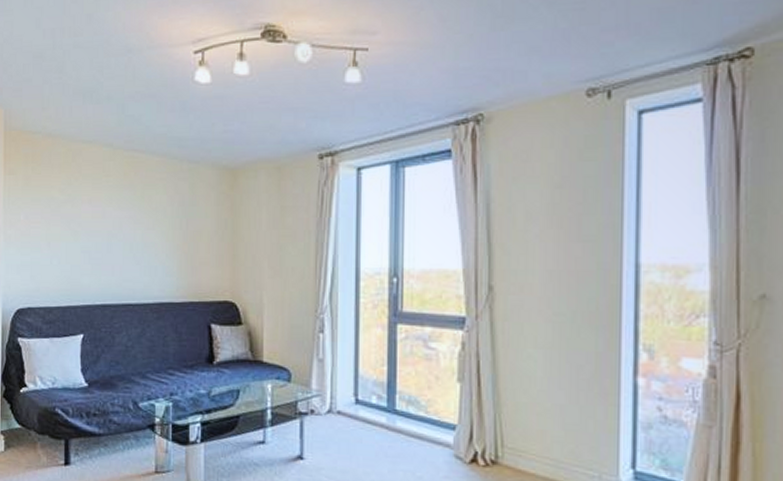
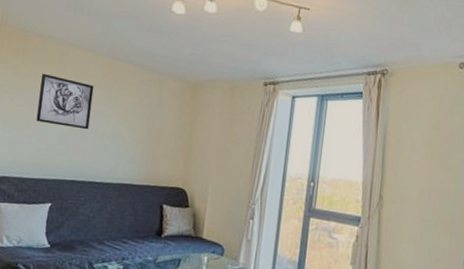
wall art: none [55,180,115,242] -> present [36,73,94,130]

